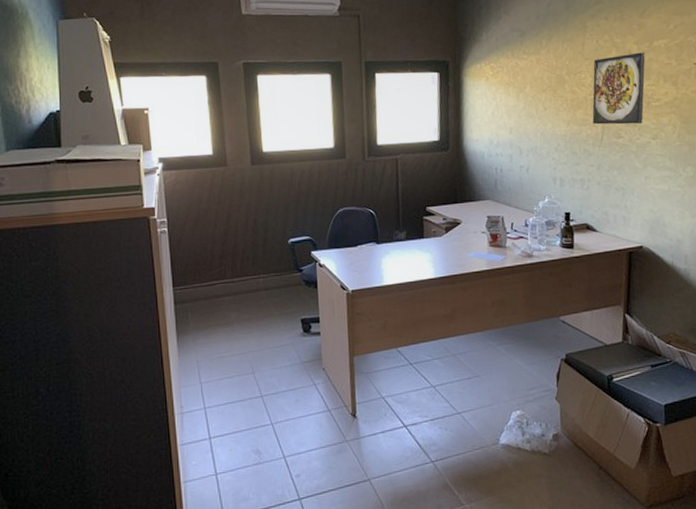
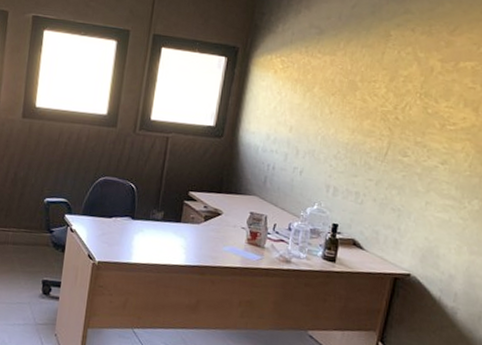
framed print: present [592,52,645,125] -> none [379,70,448,145]

